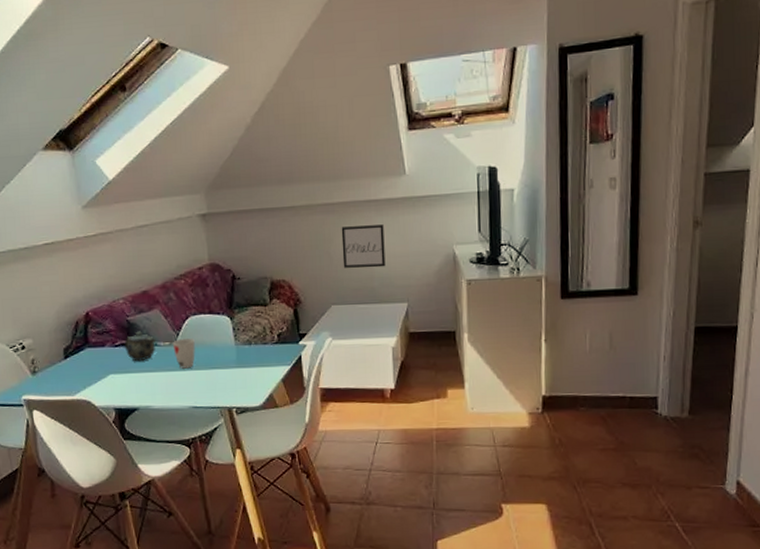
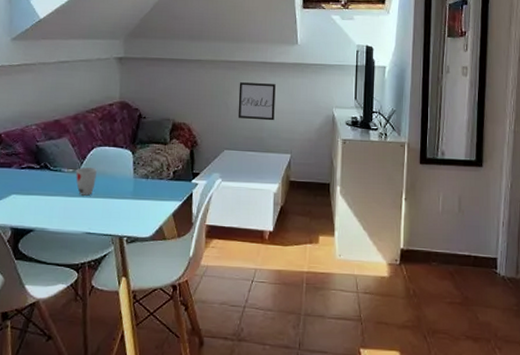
teapot: present [124,331,157,362] -> none [30,156,61,185]

